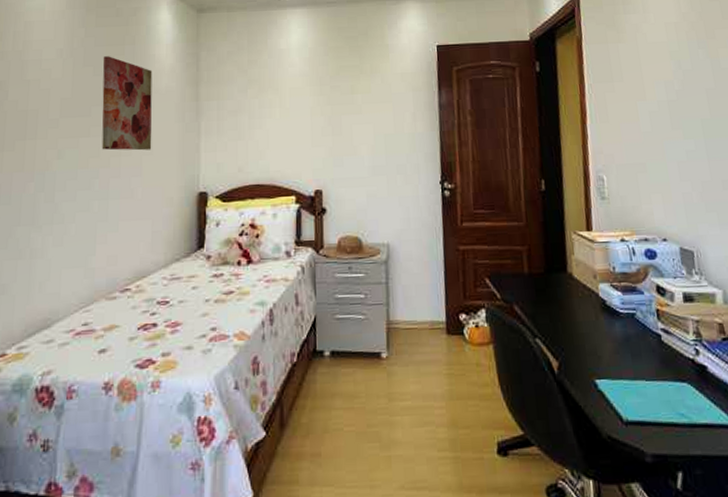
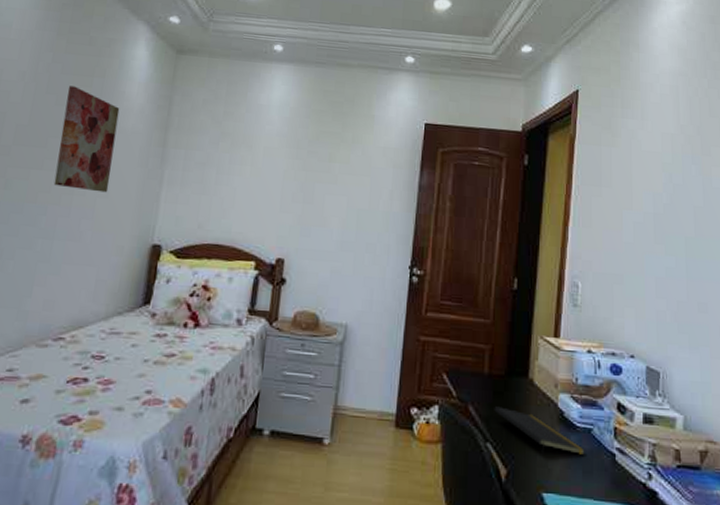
notepad: none [538,303,631,346] -> present [494,406,585,457]

